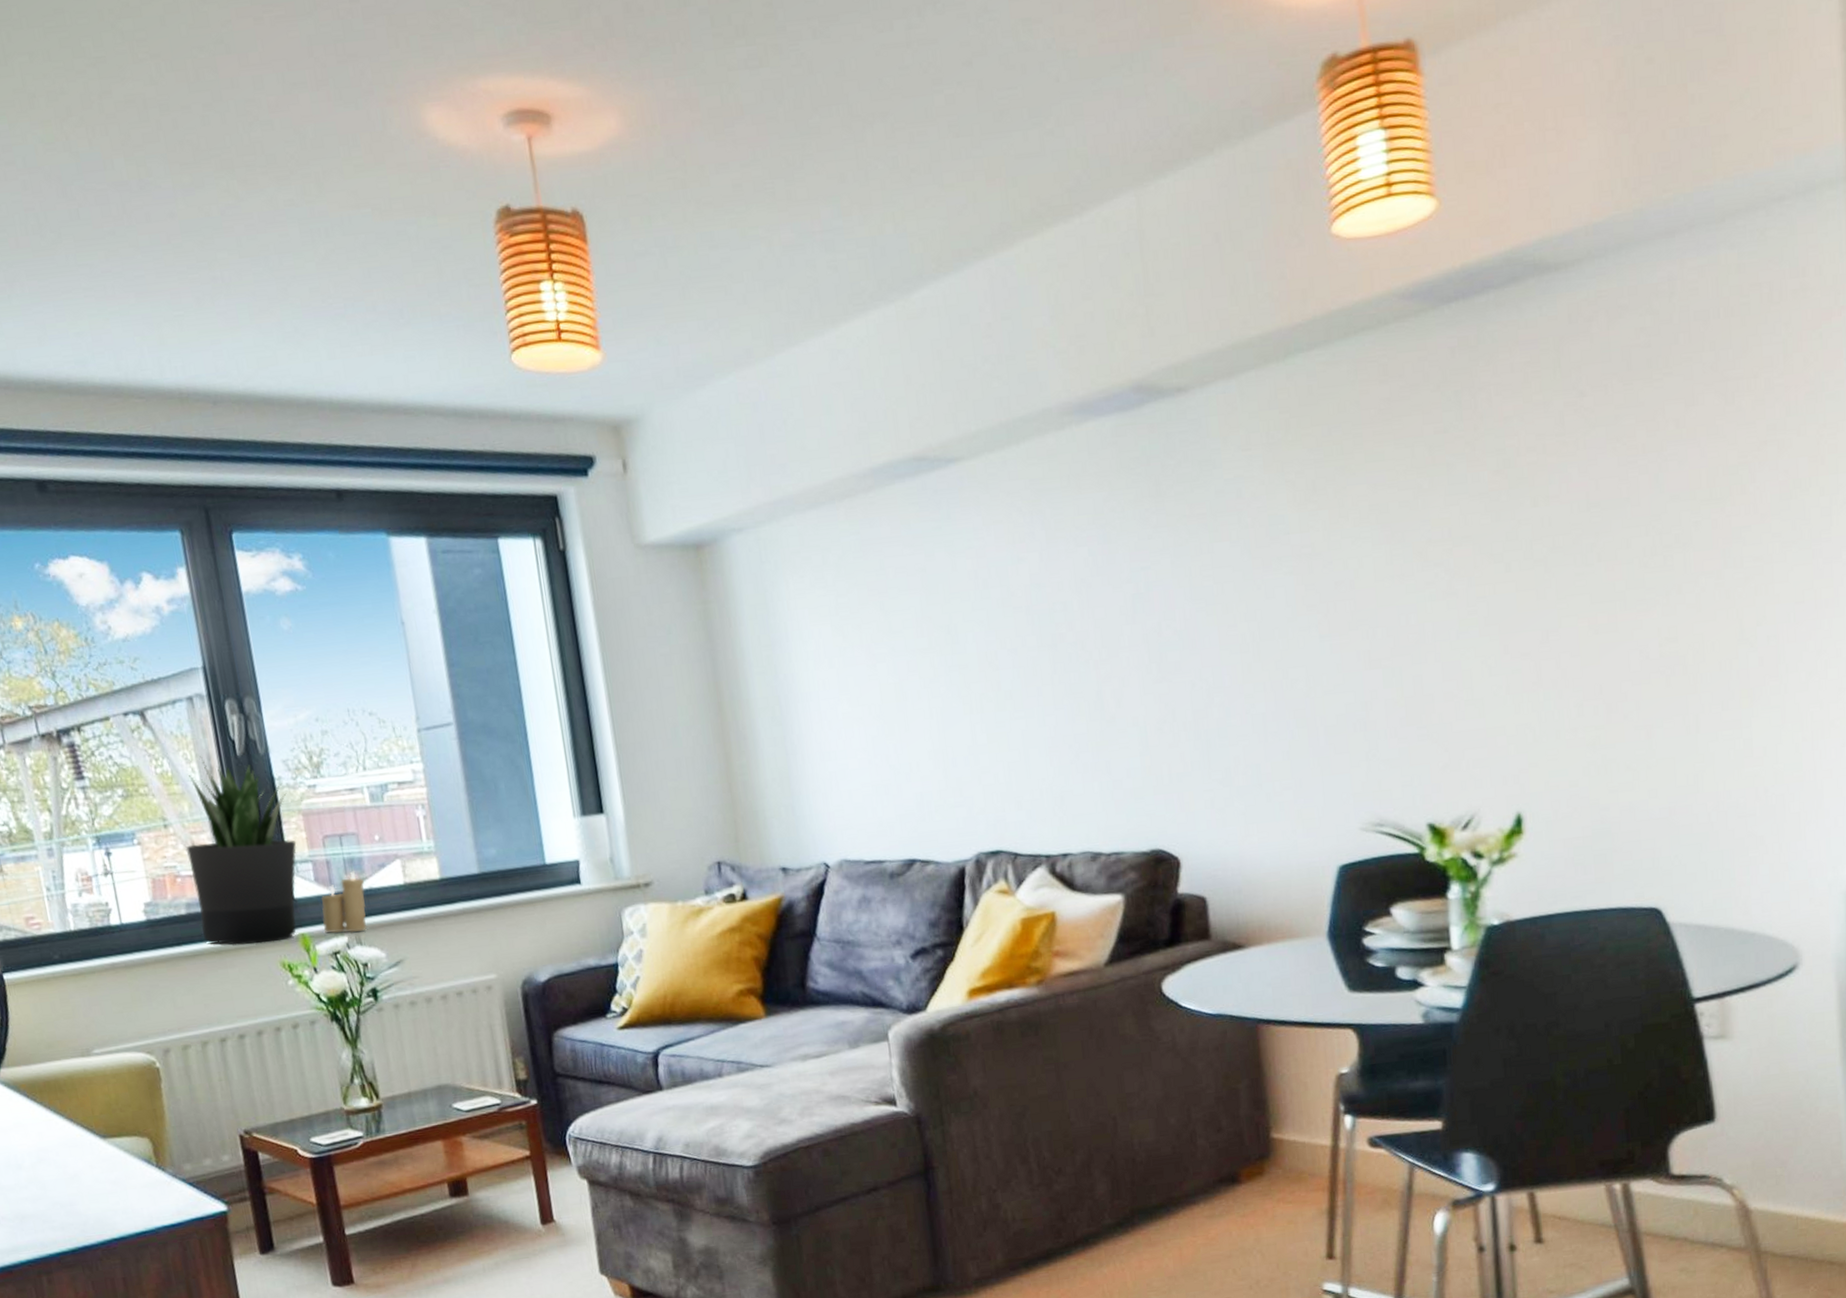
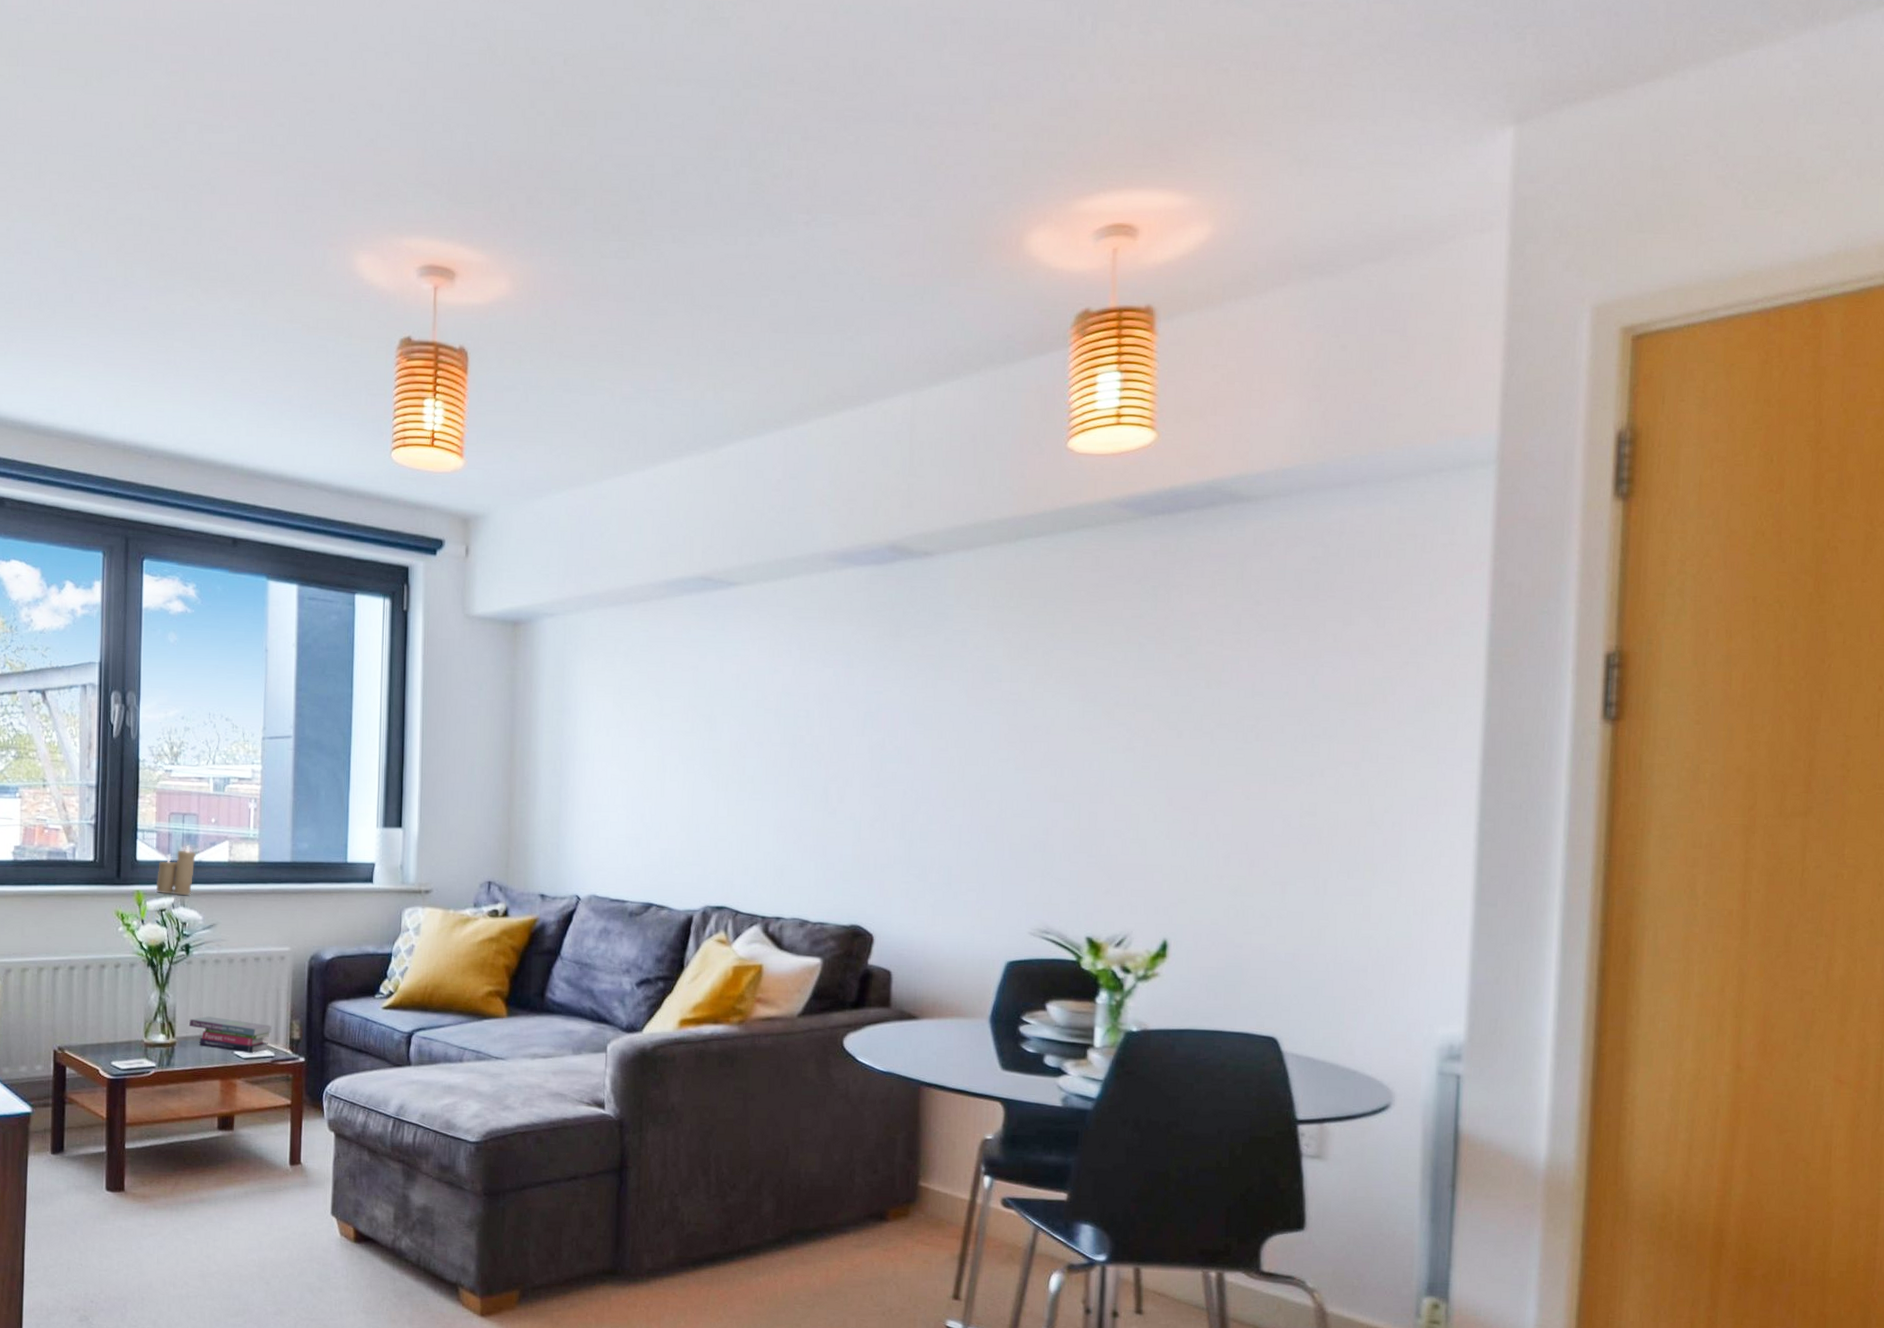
planter: present [185,756,297,945] -> none [56,733,147,894]
books: none [393,1067,492,1106] -> present [188,1016,272,1054]

